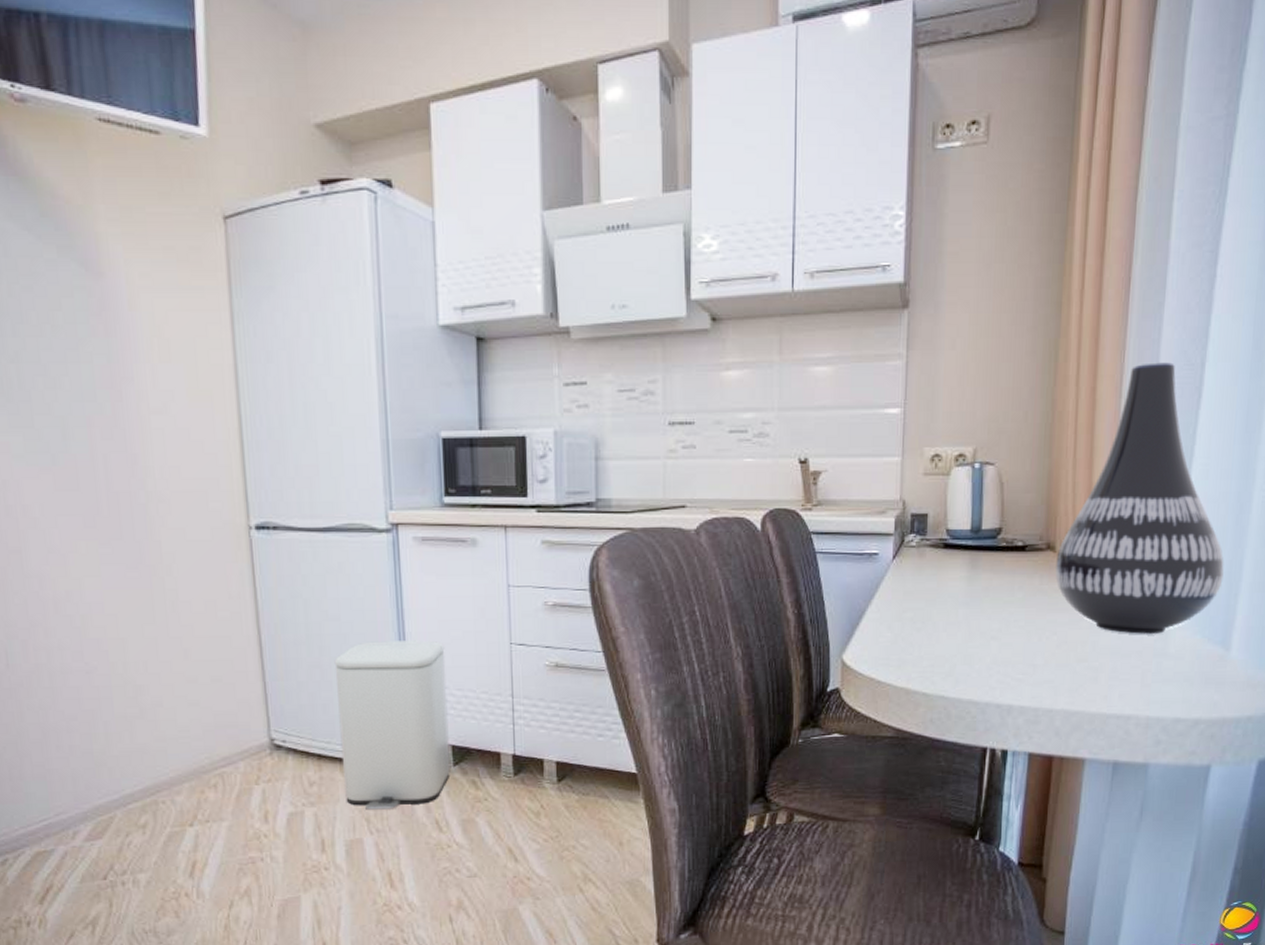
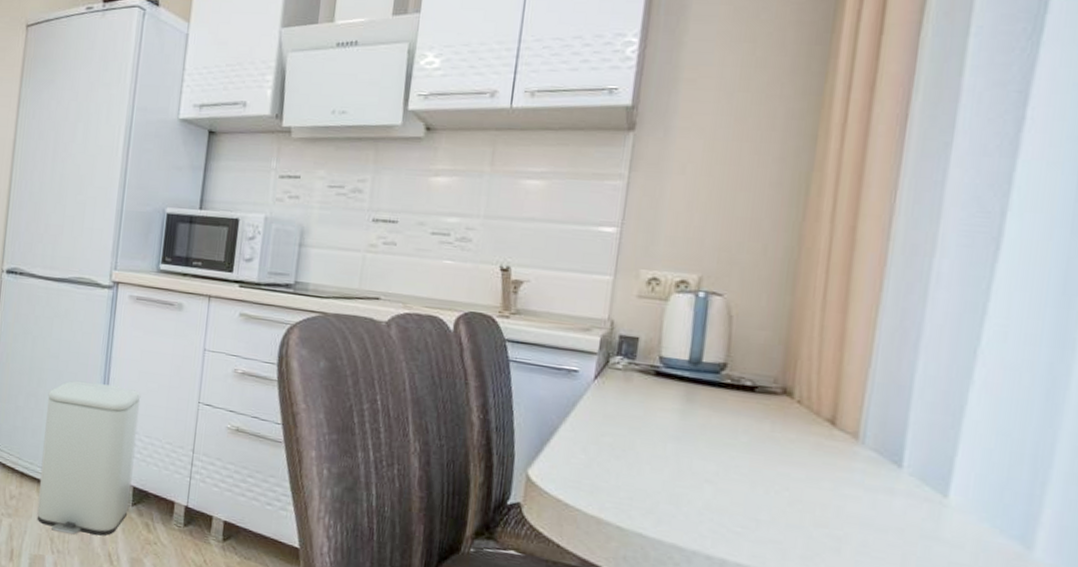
vase: present [1055,362,1224,634] -> none [791,205,1027,513]

